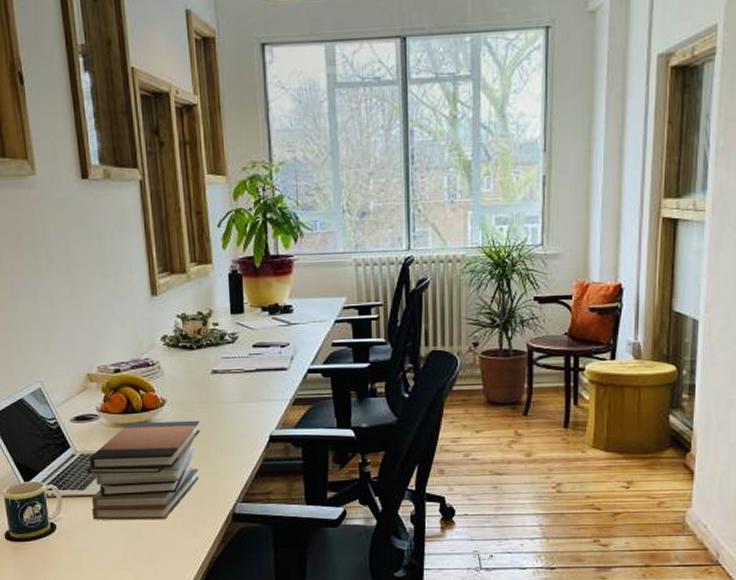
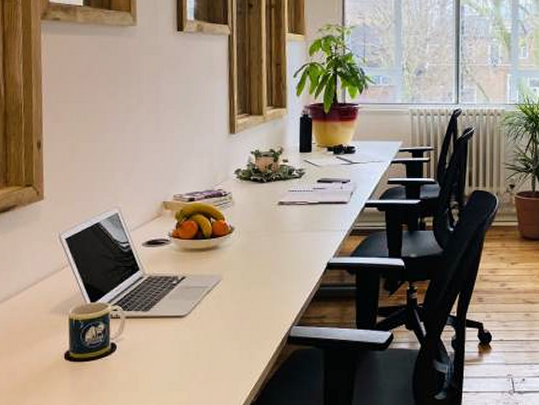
book stack: present [86,420,200,521] -> none [152,247,263,342]

